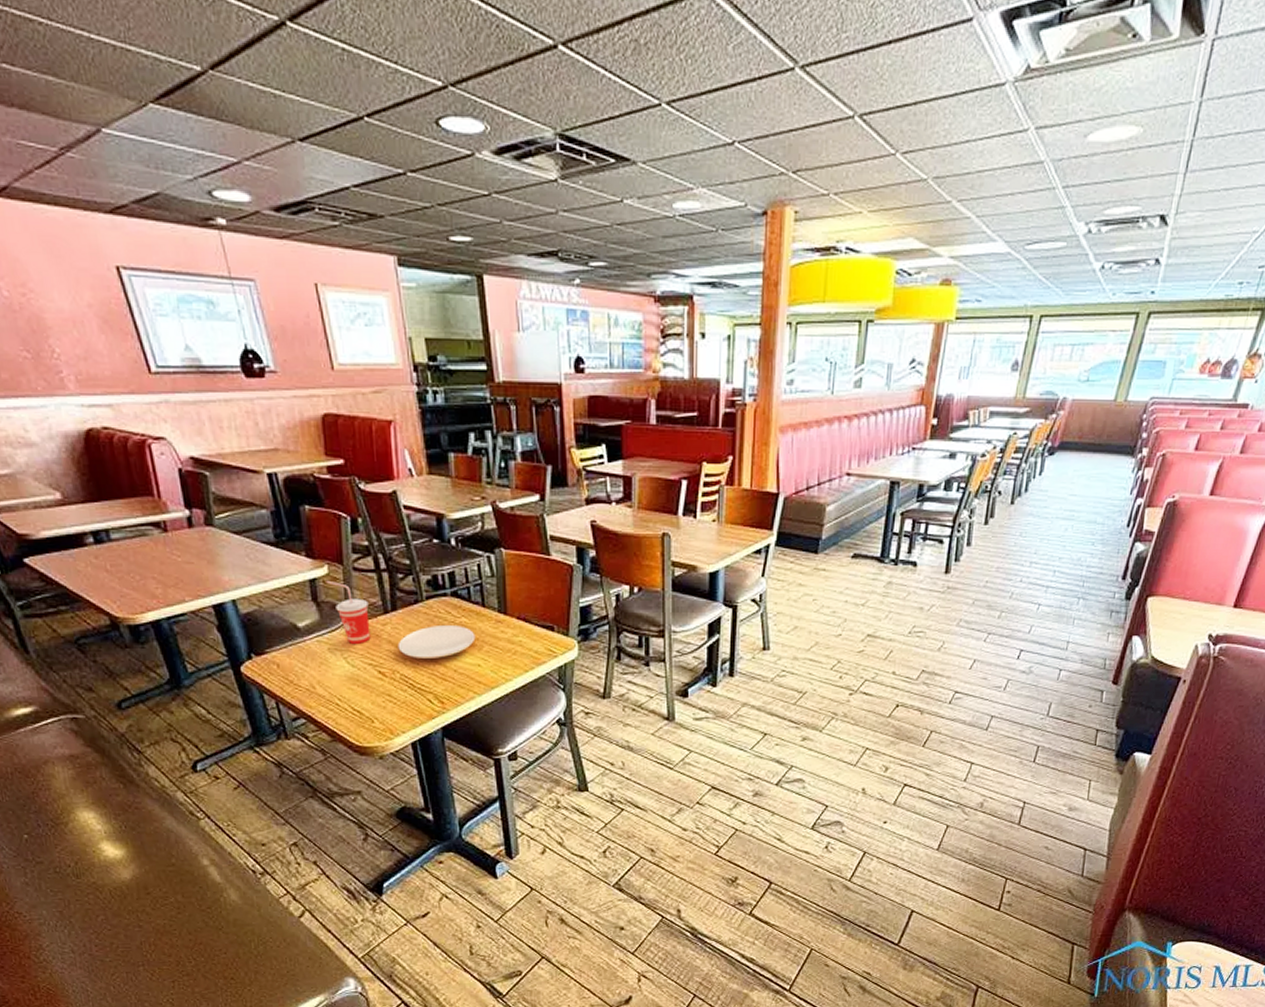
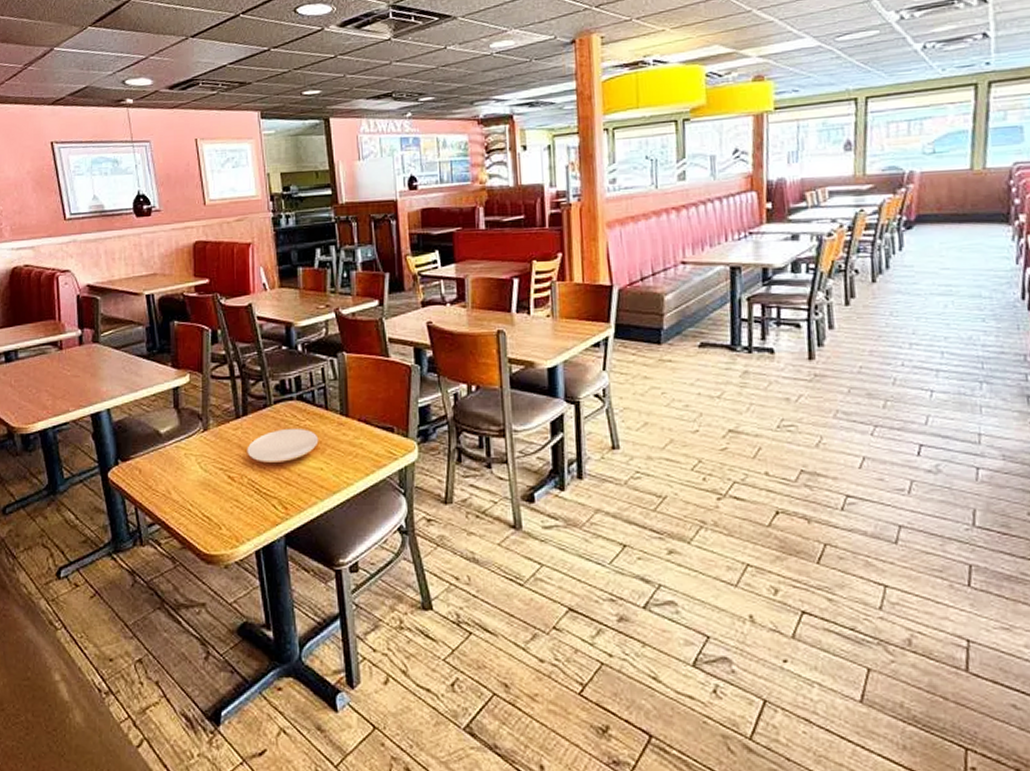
beverage cup: present [326,580,371,644] -> none [187,388,223,449]

